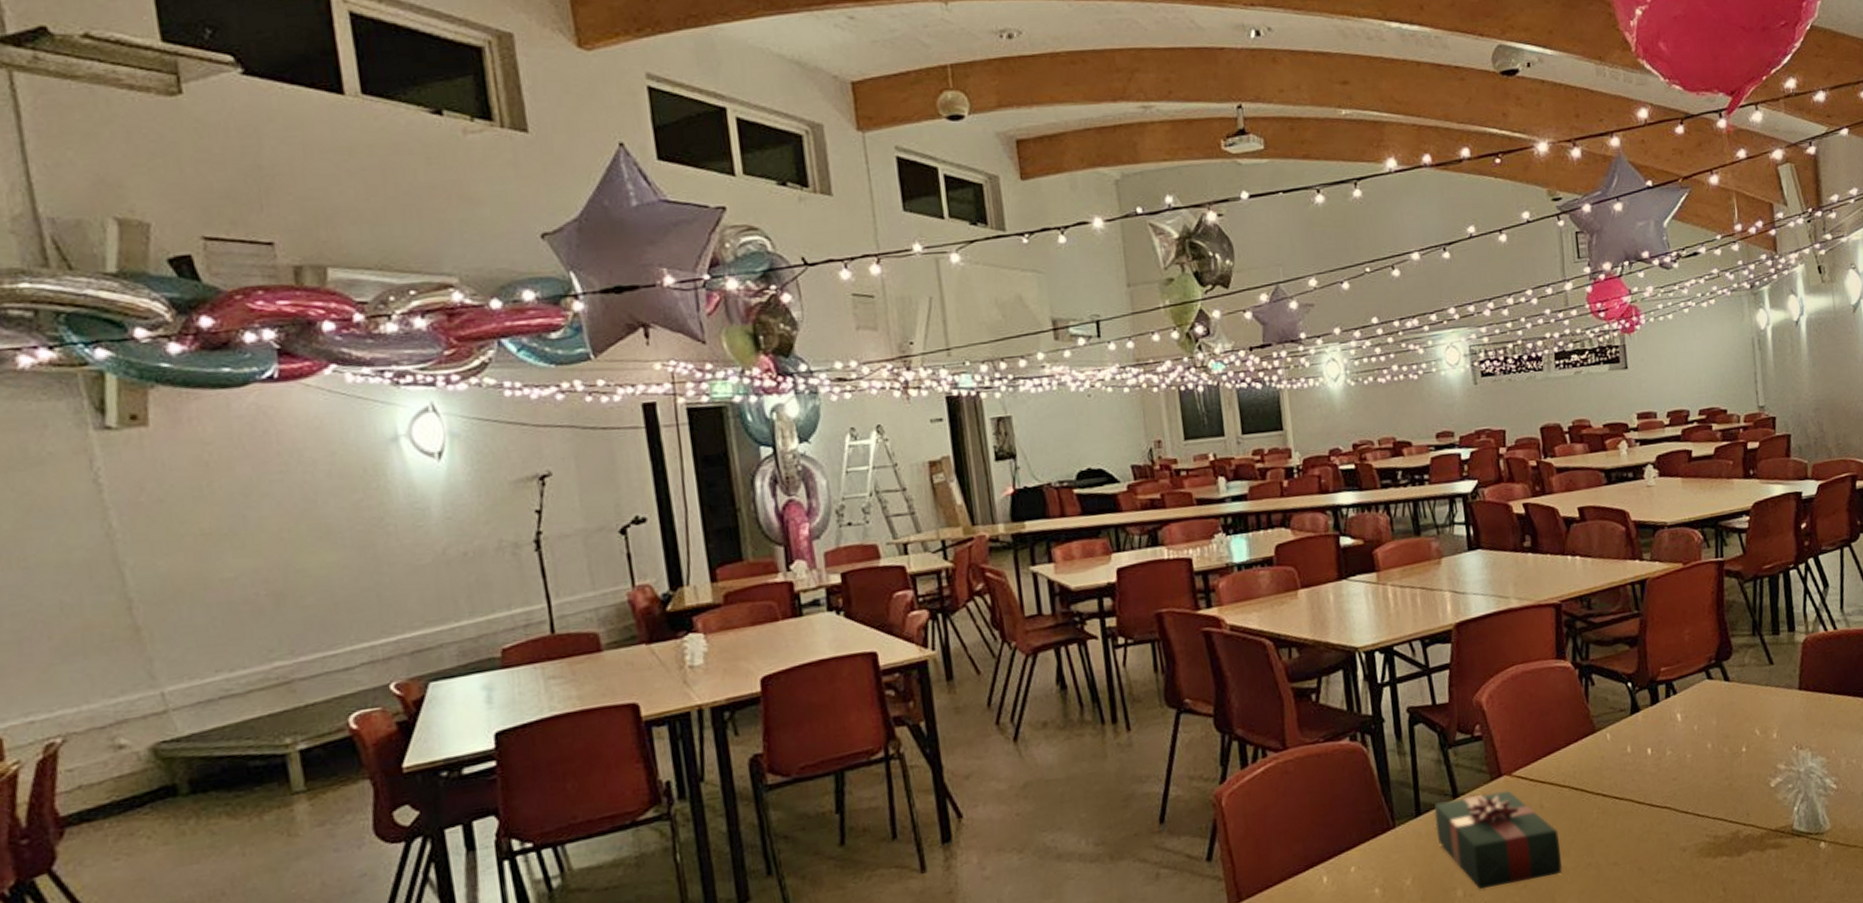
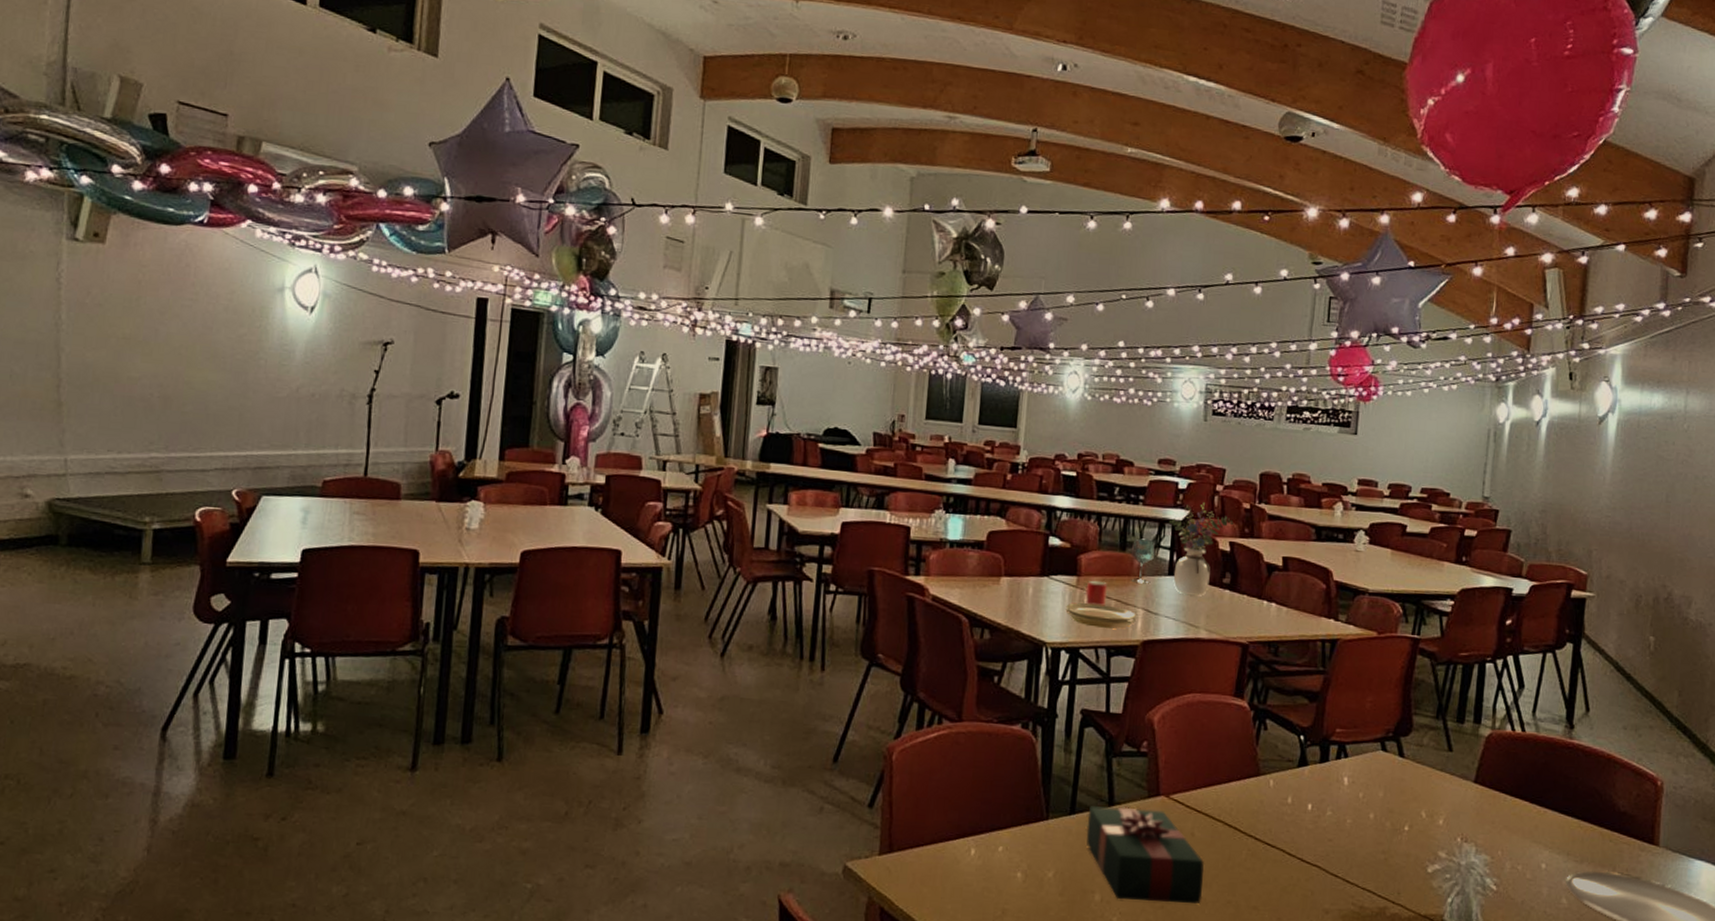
plate: none [1371,594,1445,621] -> present [1065,603,1136,629]
cup: none [1387,572,1411,600] -> present [1085,580,1107,606]
wine glass: none [1425,518,1452,567] -> present [1130,538,1156,584]
bouquet: none [1458,468,1523,568] -> present [1168,502,1233,596]

